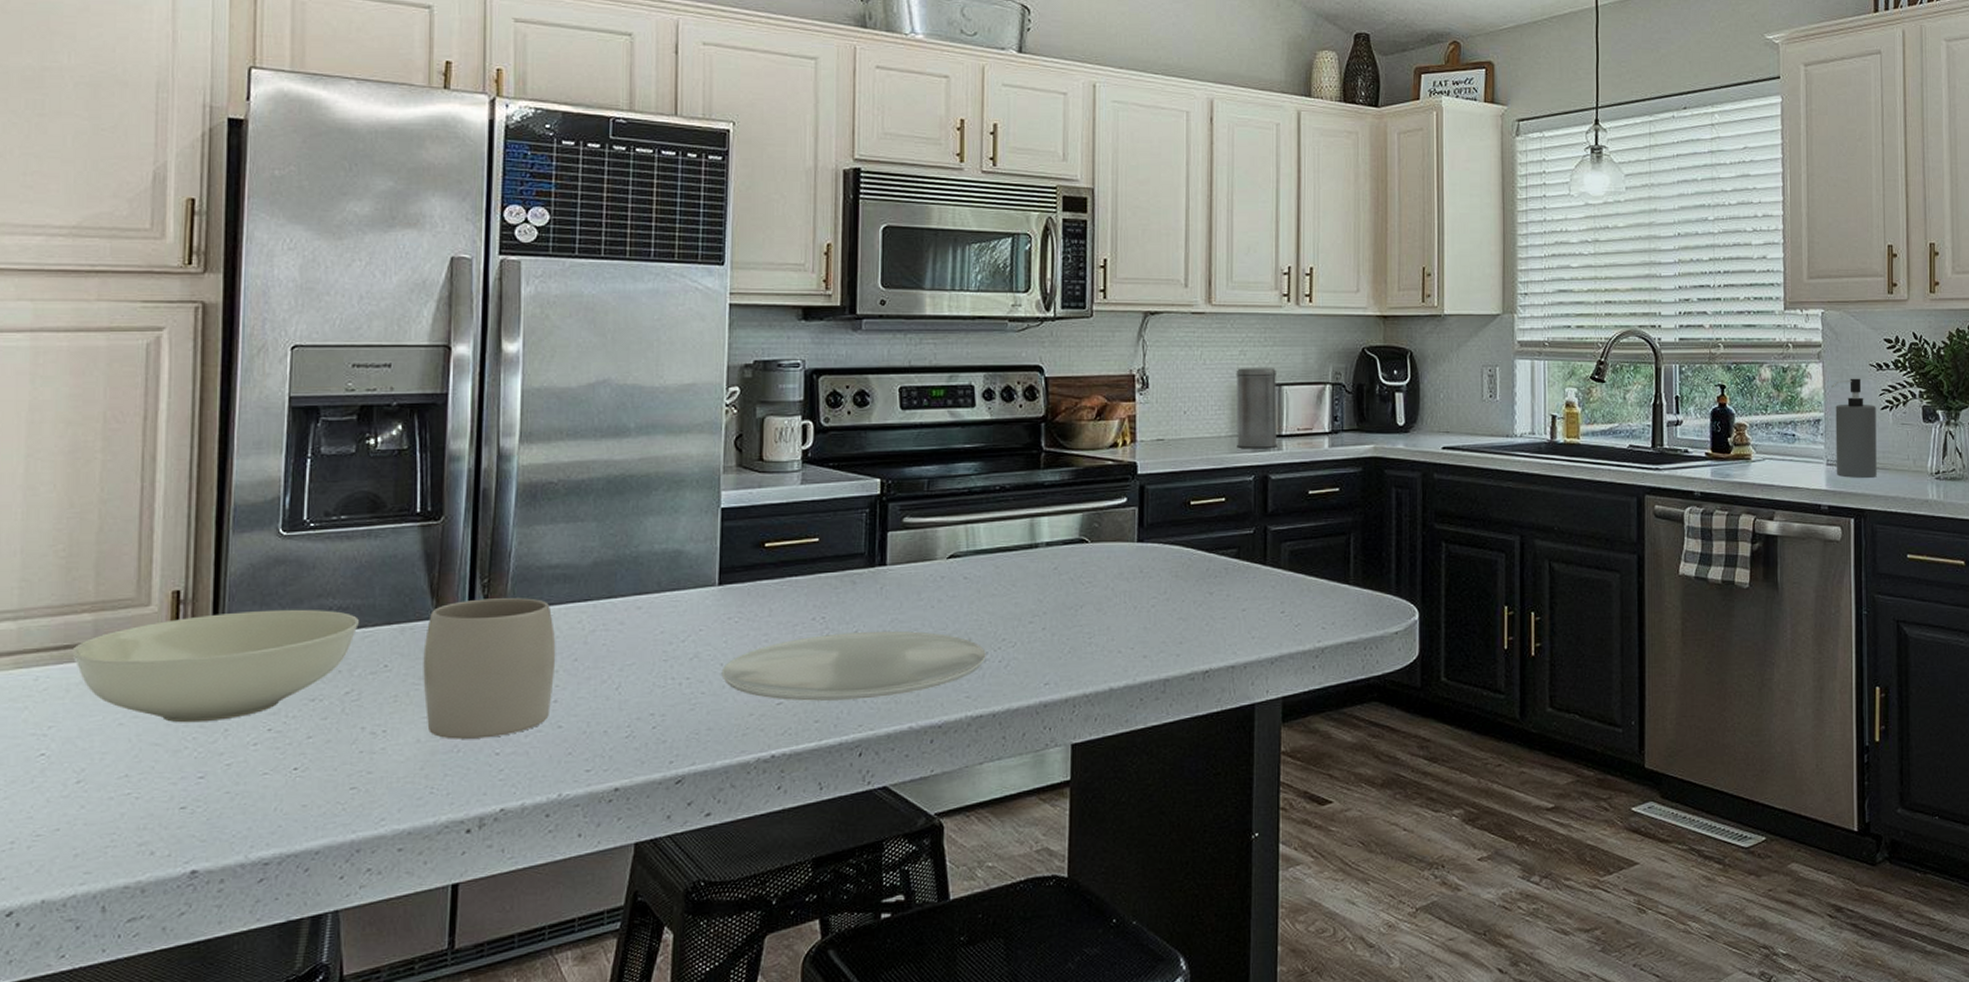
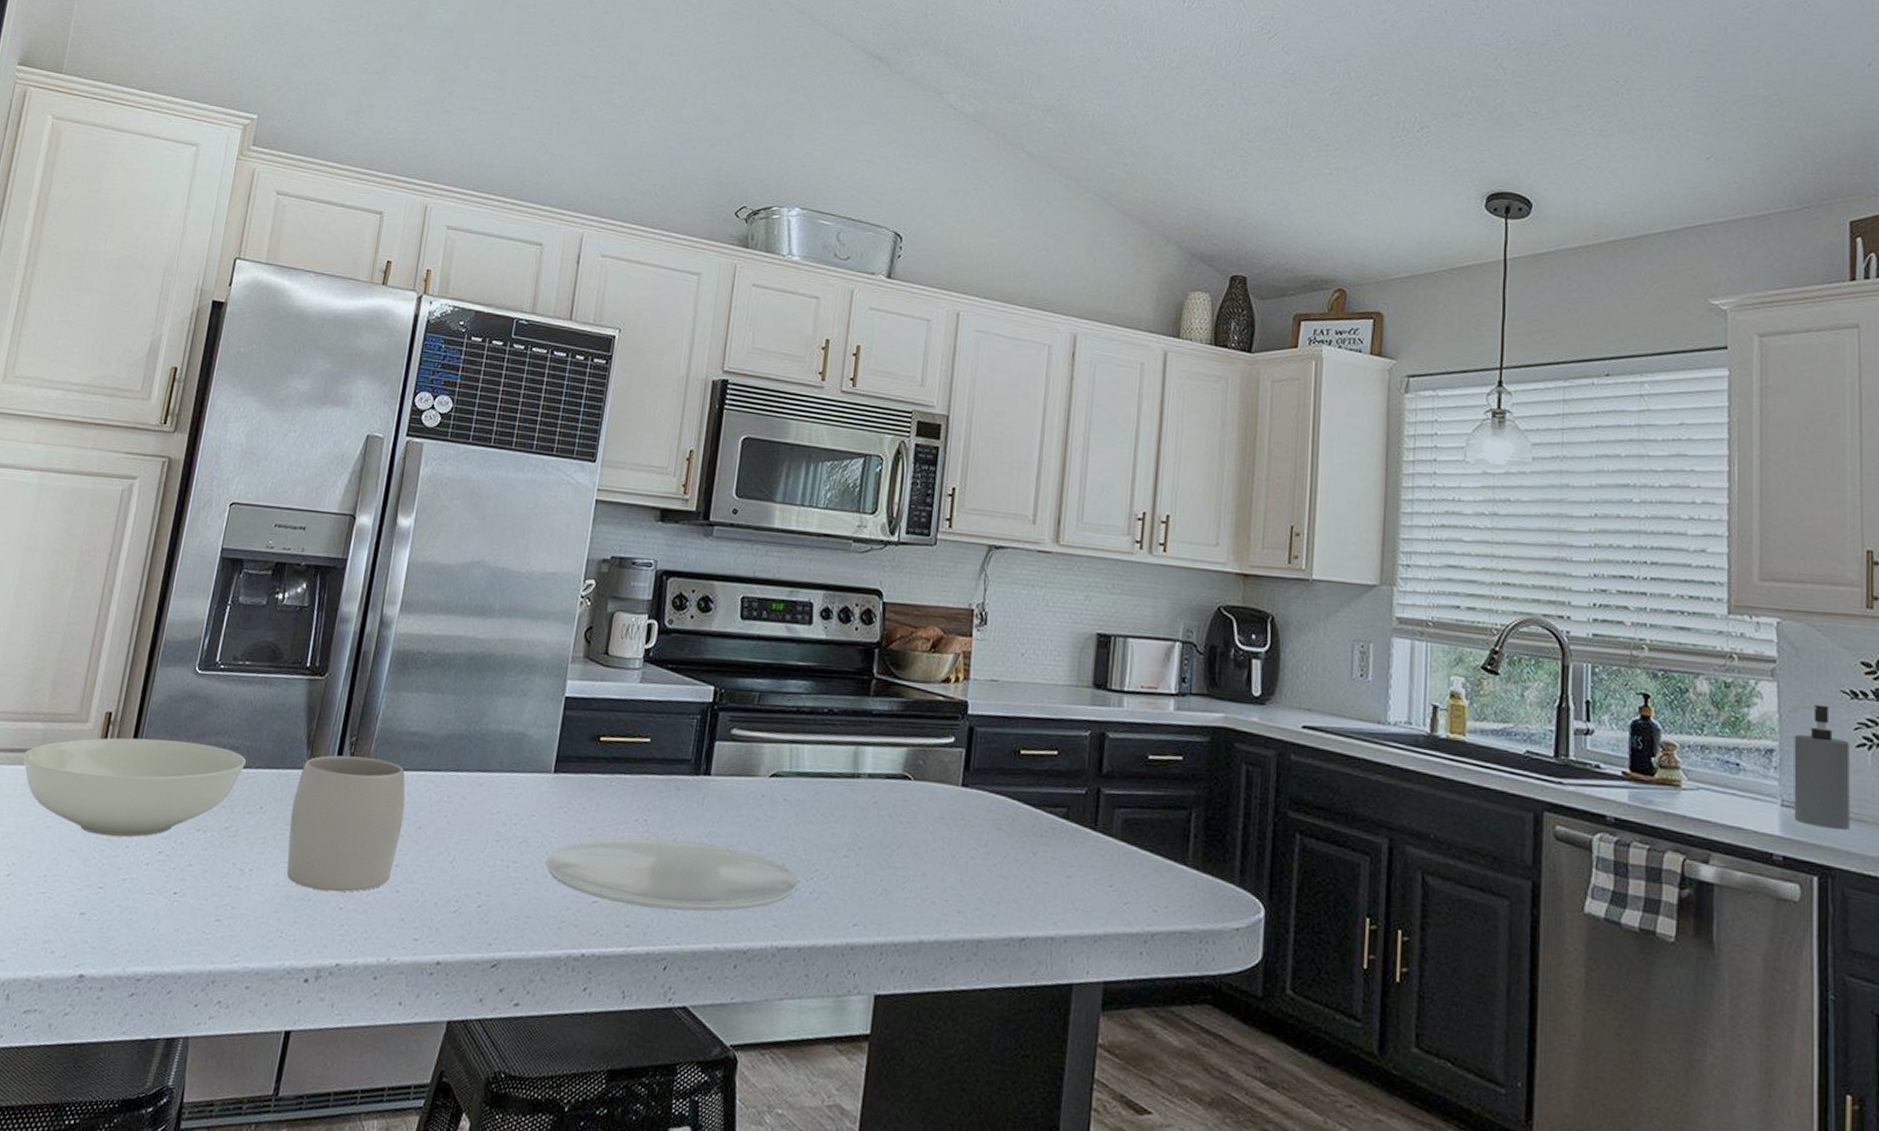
canister: present [1236,368,1278,449] -> none [1074,614,1123,704]

